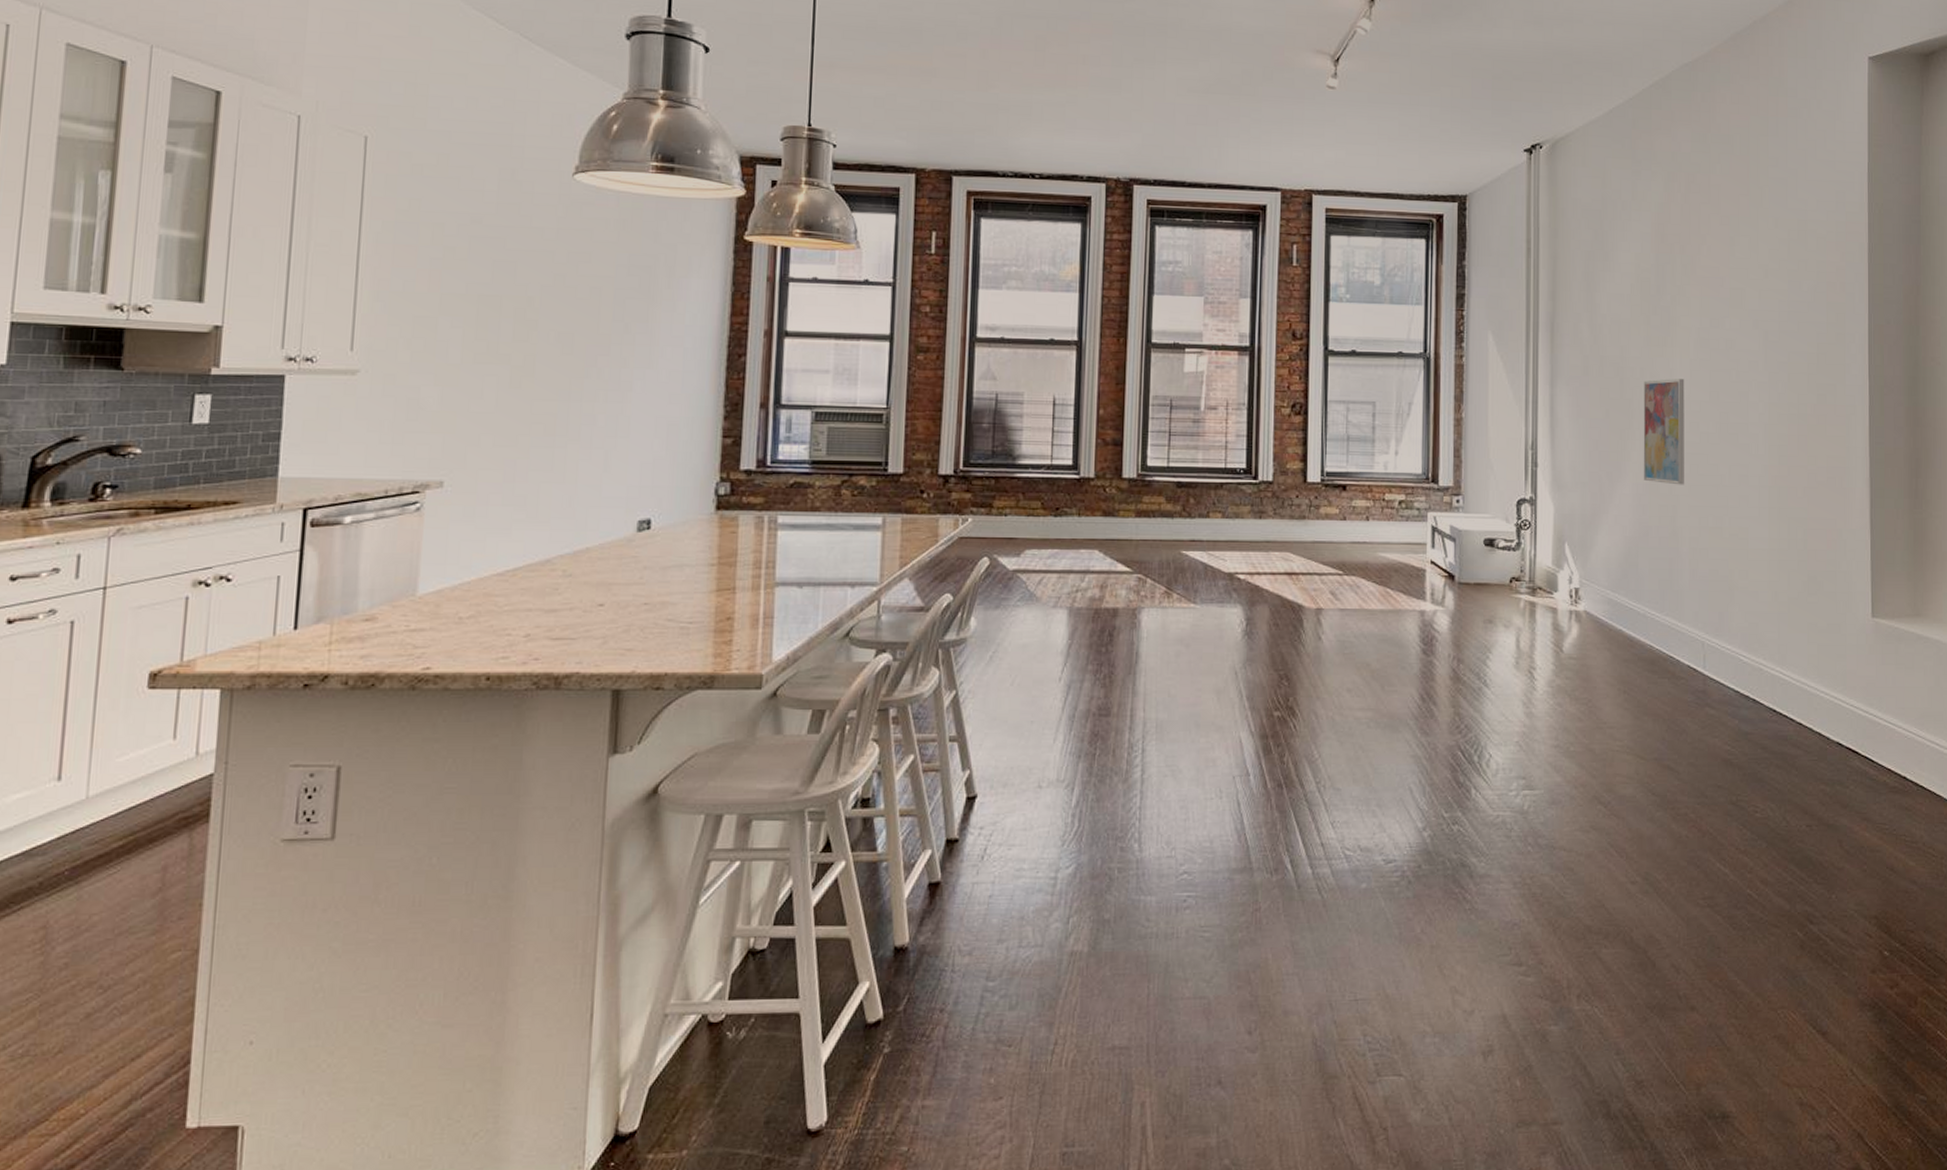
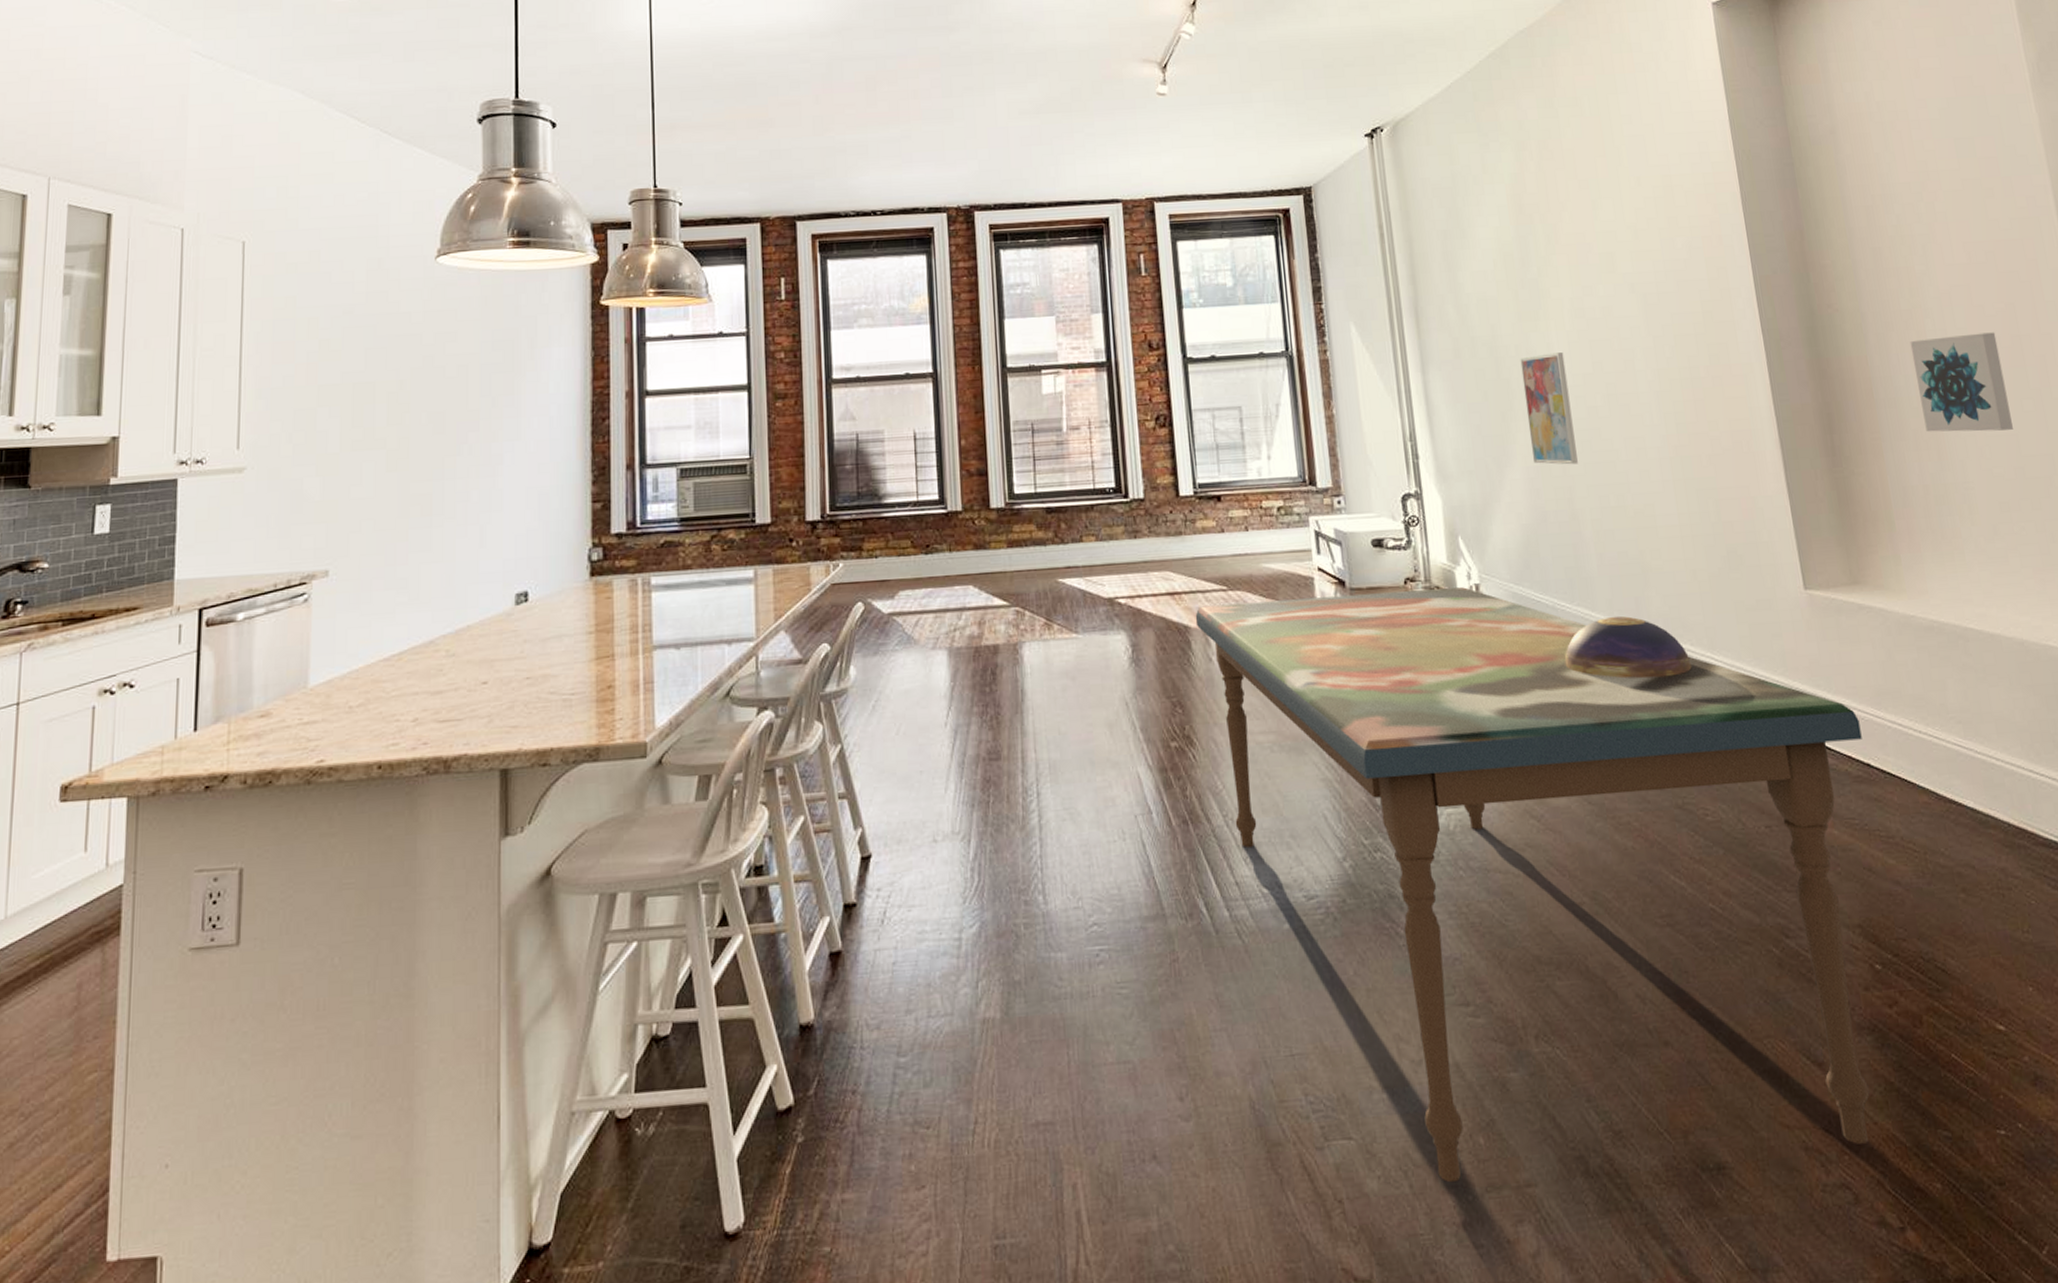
dining table: none [1309,588,1903,1118] -> present [1195,587,1870,1183]
decorative bowl: none [1648,627,1762,686] -> present [1564,616,1692,679]

